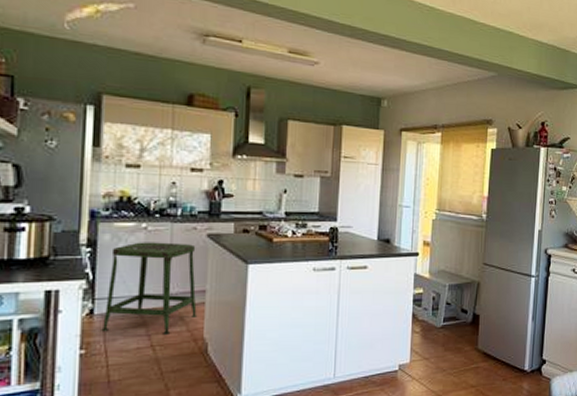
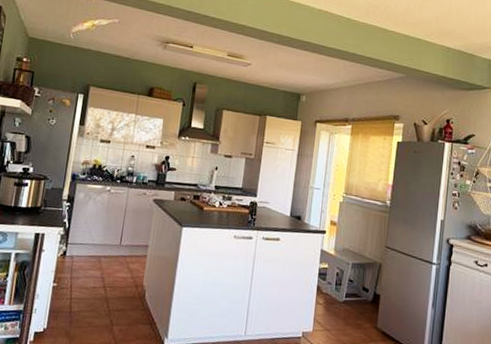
stool: present [101,242,198,334] -> none [70,201,144,279]

